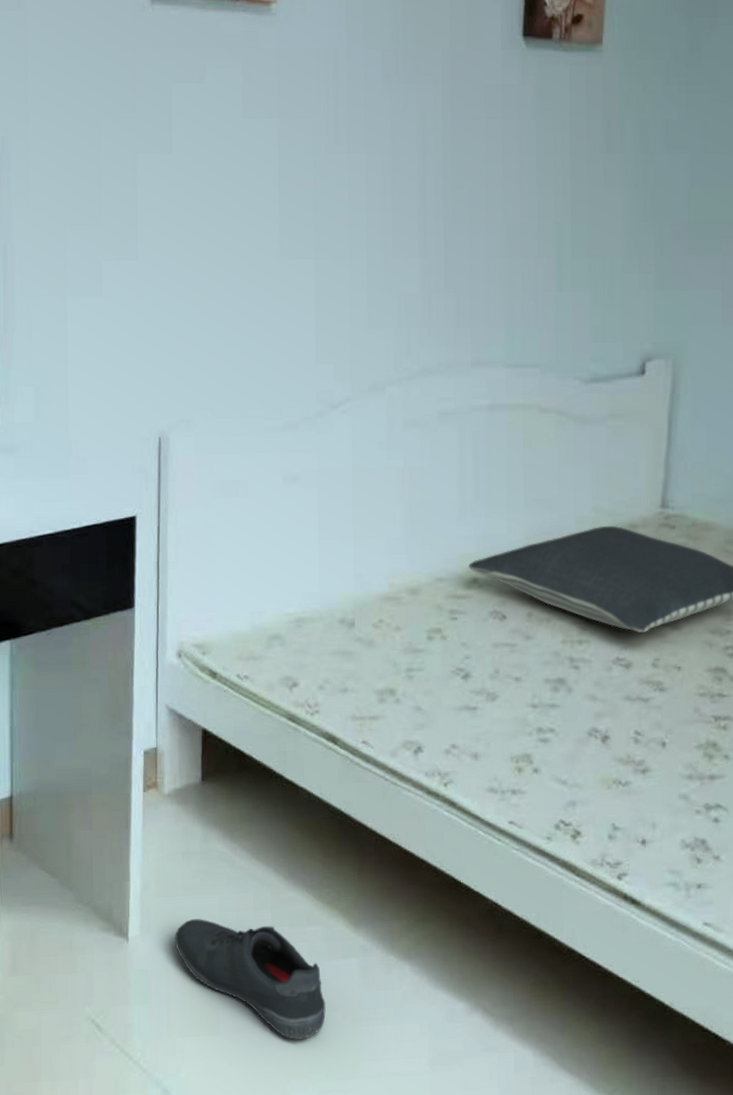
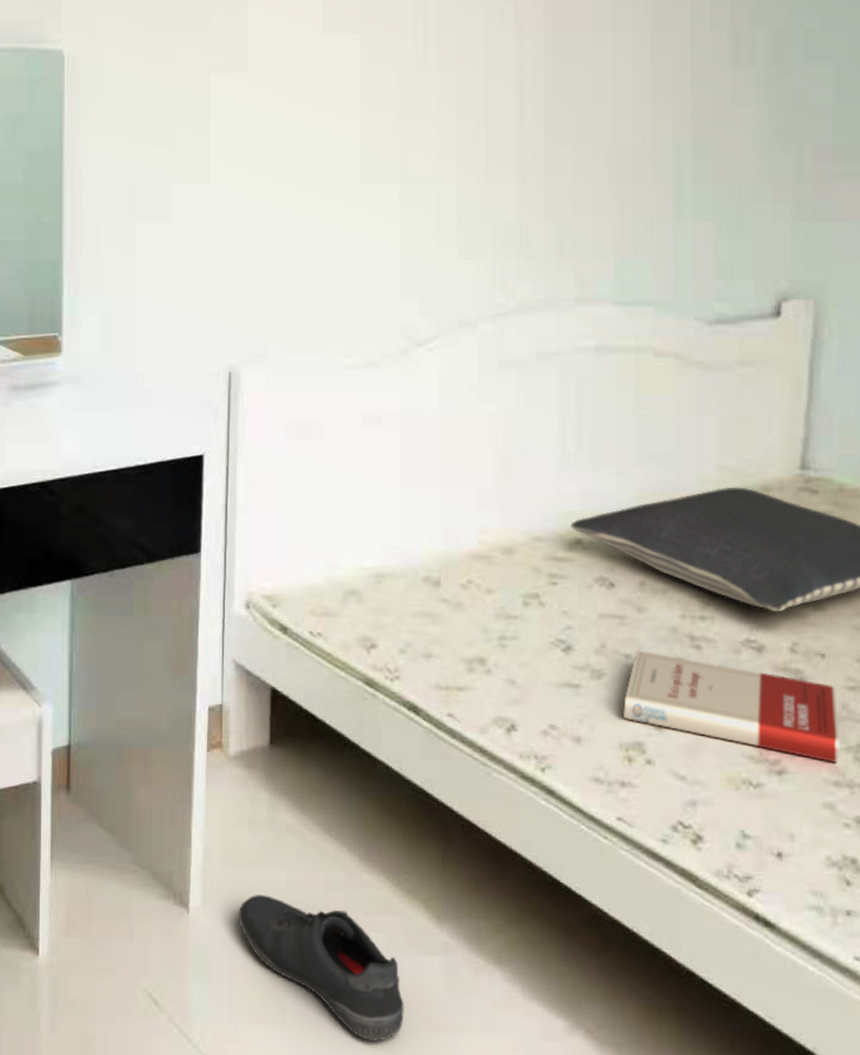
book: none [514,673,693,759] -> present [623,650,841,762]

